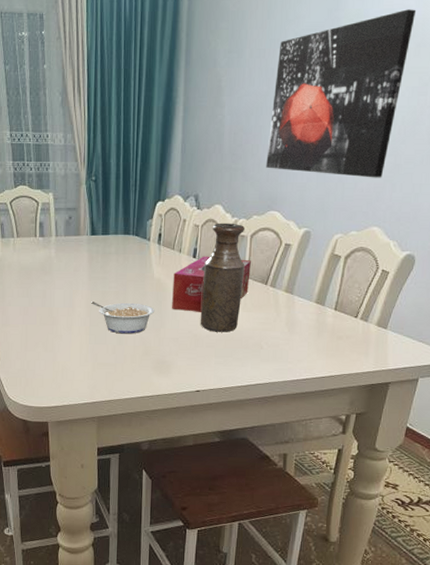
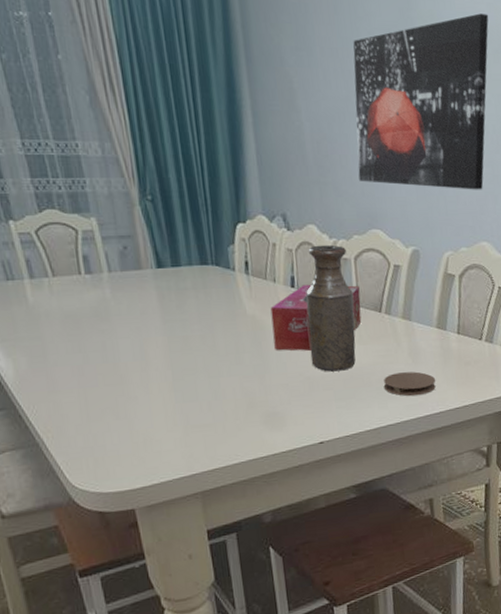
legume: present [91,302,155,334] -> none [170,347,255,387]
coaster: none [258,339,307,362] -> present [383,371,436,396]

